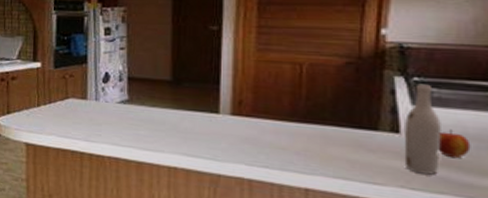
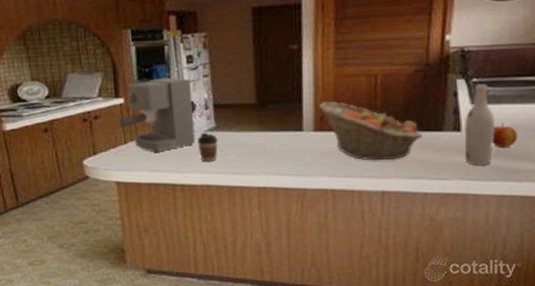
coffee maker: none [34,46,107,120] -> present [119,77,195,154]
coffee cup: none [109,103,130,135] -> present [197,132,218,162]
fruit basket: none [237,85,354,156] -> present [318,100,423,161]

